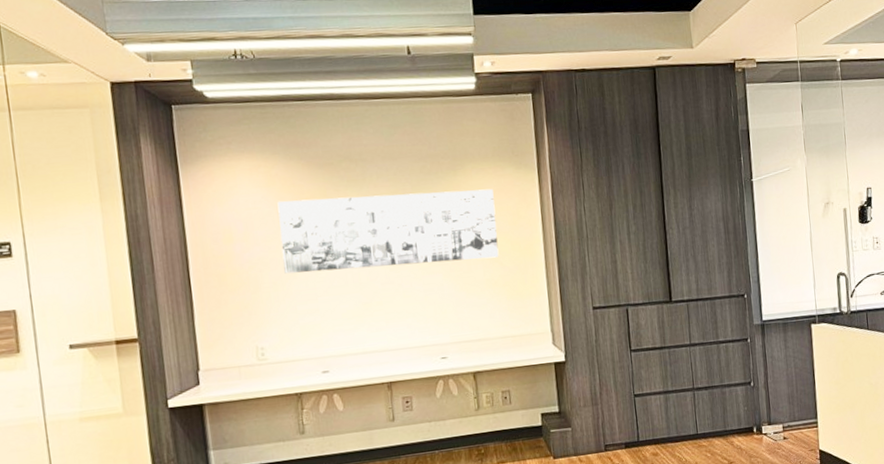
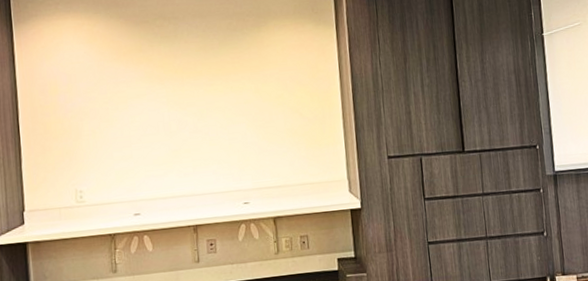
wall art: present [277,188,499,274] -> none [98,44,299,123]

